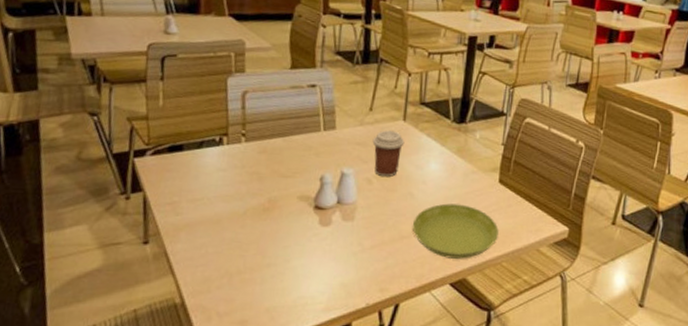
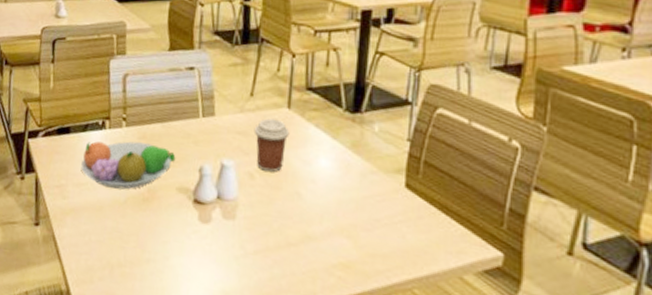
fruit bowl: none [196,156,297,202] -> present [81,141,176,190]
saucer: present [412,203,499,259] -> none [300,208,407,279]

